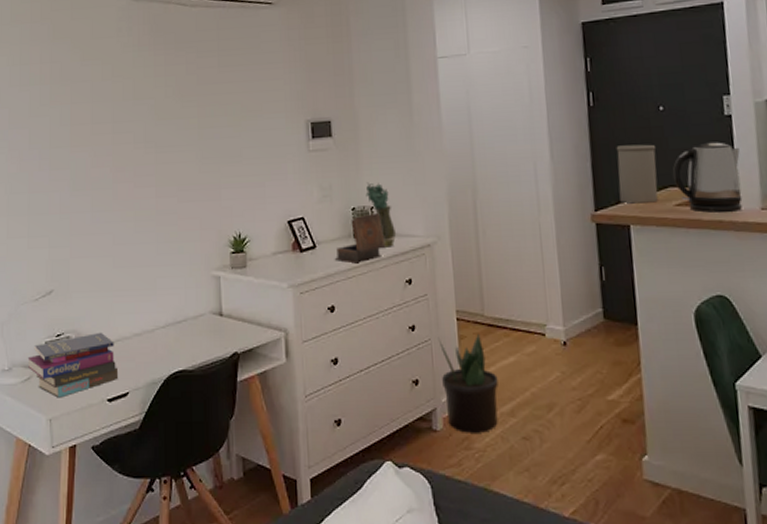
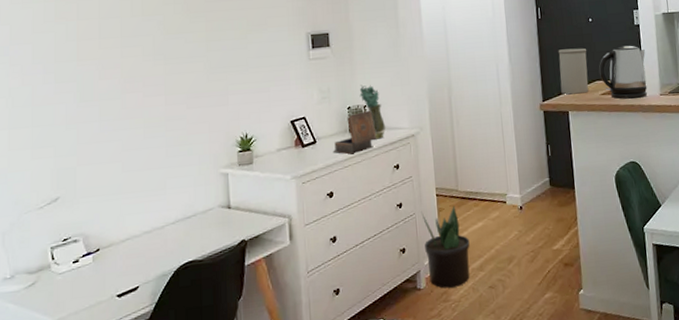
books: present [27,332,119,398] -> none [31,233,128,299]

